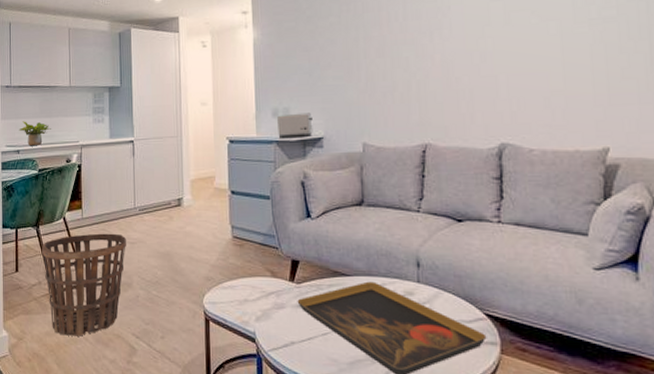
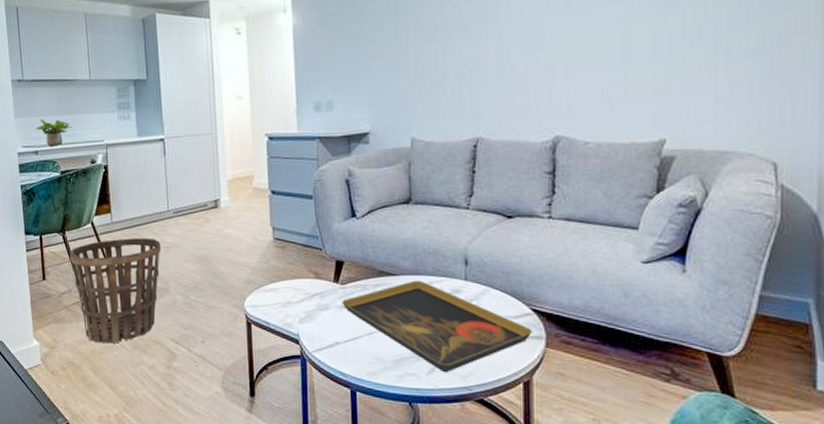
toaster: present [277,112,313,139] -> none [320,106,358,135]

